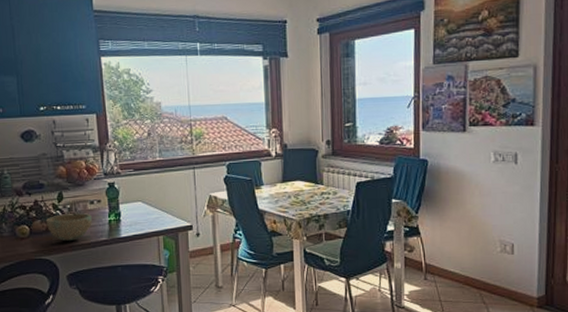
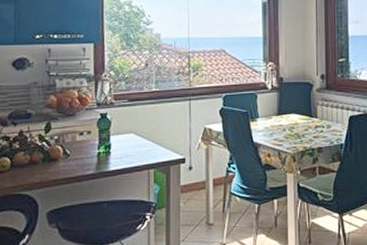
bowl: present [45,213,92,241] -> none [29,145,80,175]

